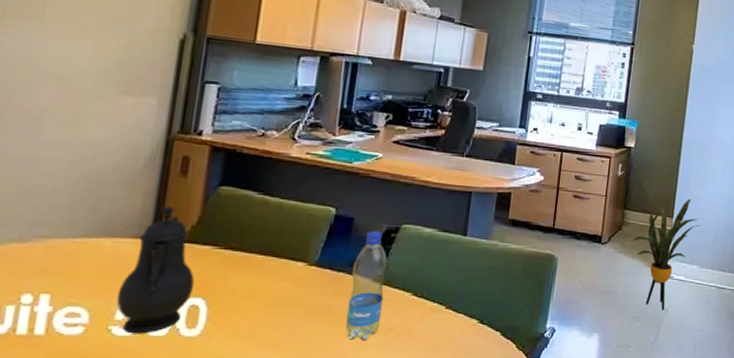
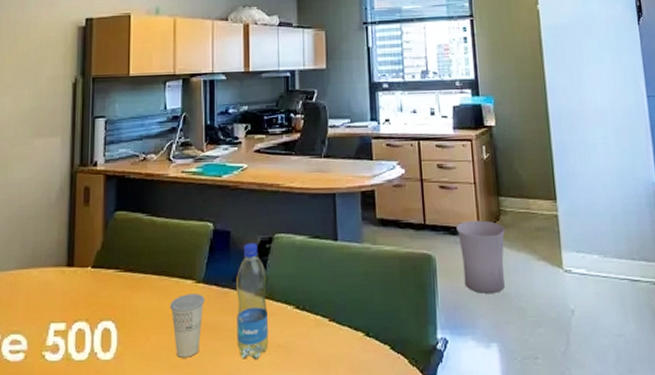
coffeepot: present [116,206,195,334] -> none [46,234,105,359]
cup: none [273,276,316,337] -> present [169,294,205,358]
waste bin: none [580,228,625,292] -> present [456,220,506,293]
house plant: present [632,199,700,311] -> none [514,176,591,312]

